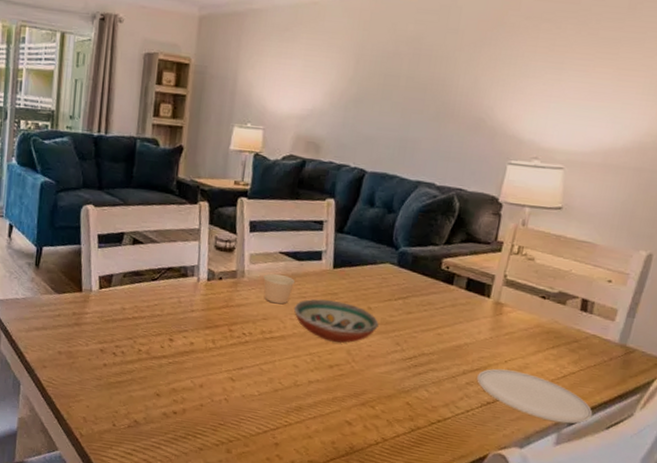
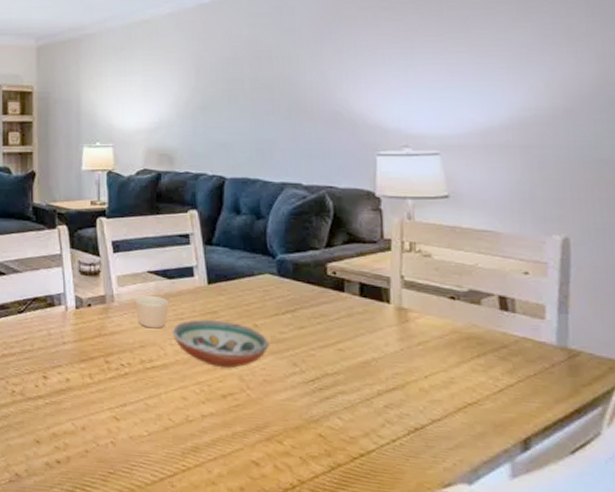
plate: present [477,368,593,424] -> none [396,386,549,450]

